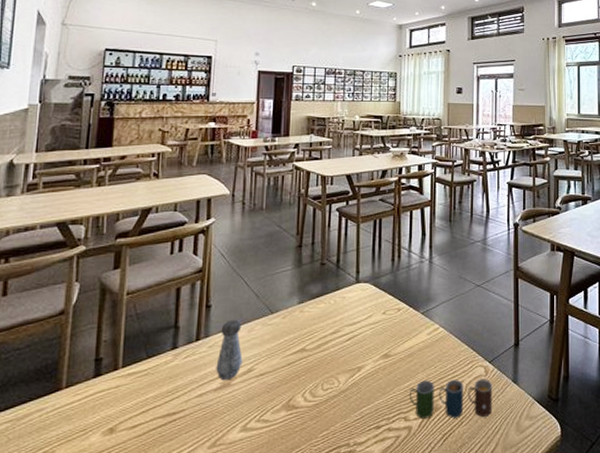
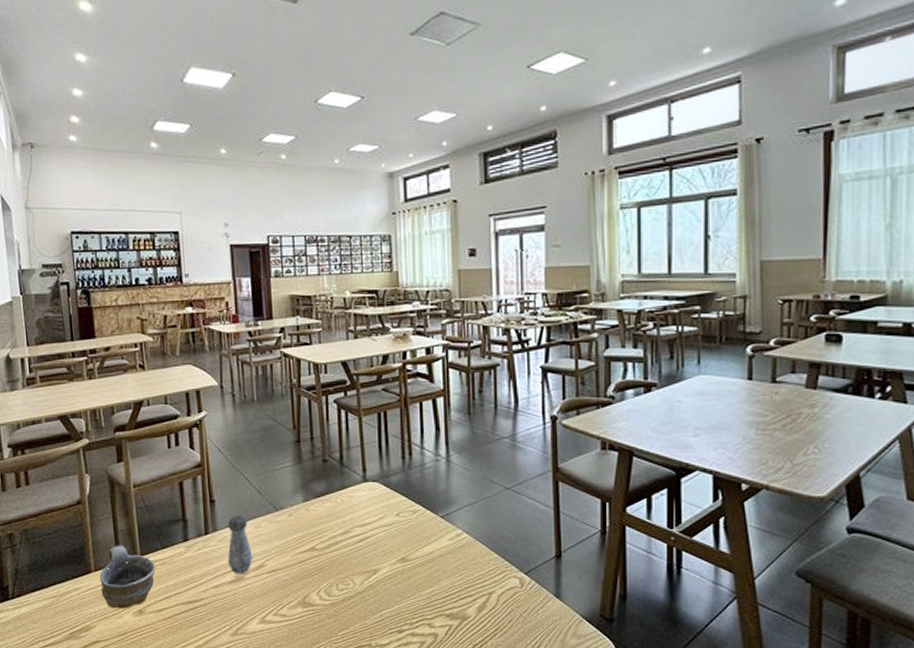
cup: none [69,357,137,429] -> present [99,545,156,609]
cup: present [409,378,493,419] -> none [432,588,531,632]

